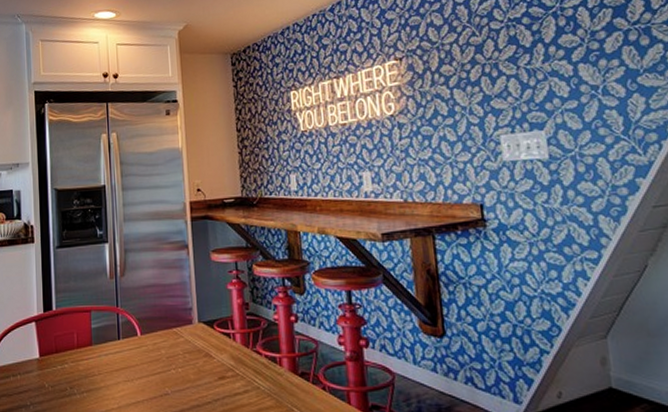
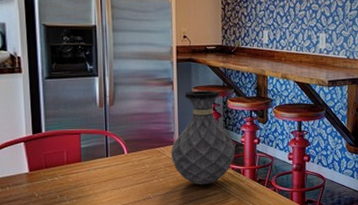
vase: none [189,253,268,379] -> present [170,90,236,185]

